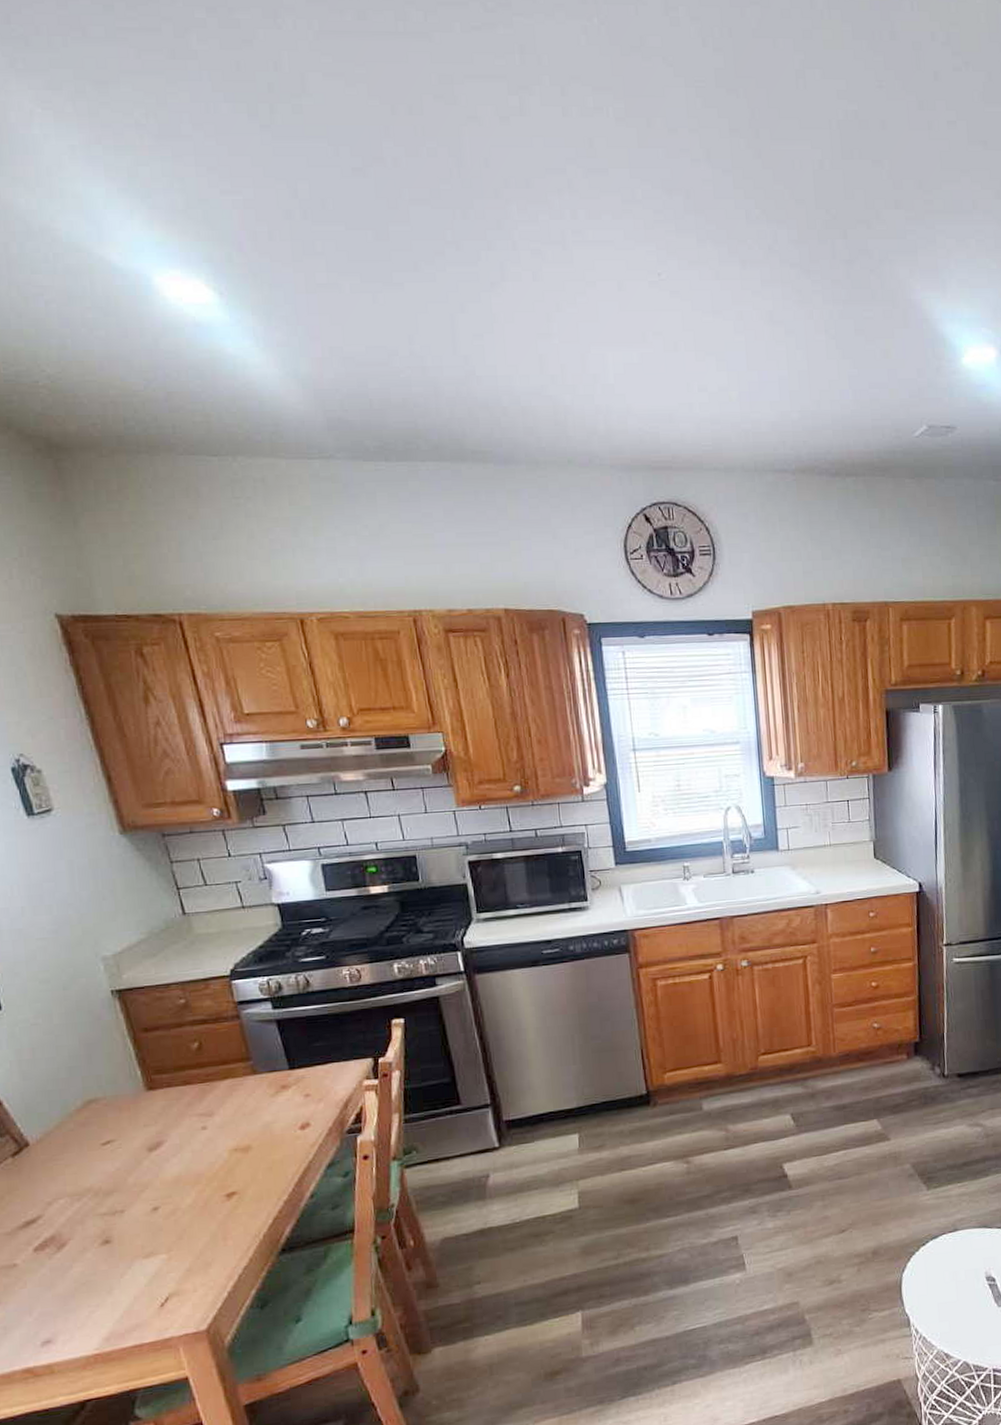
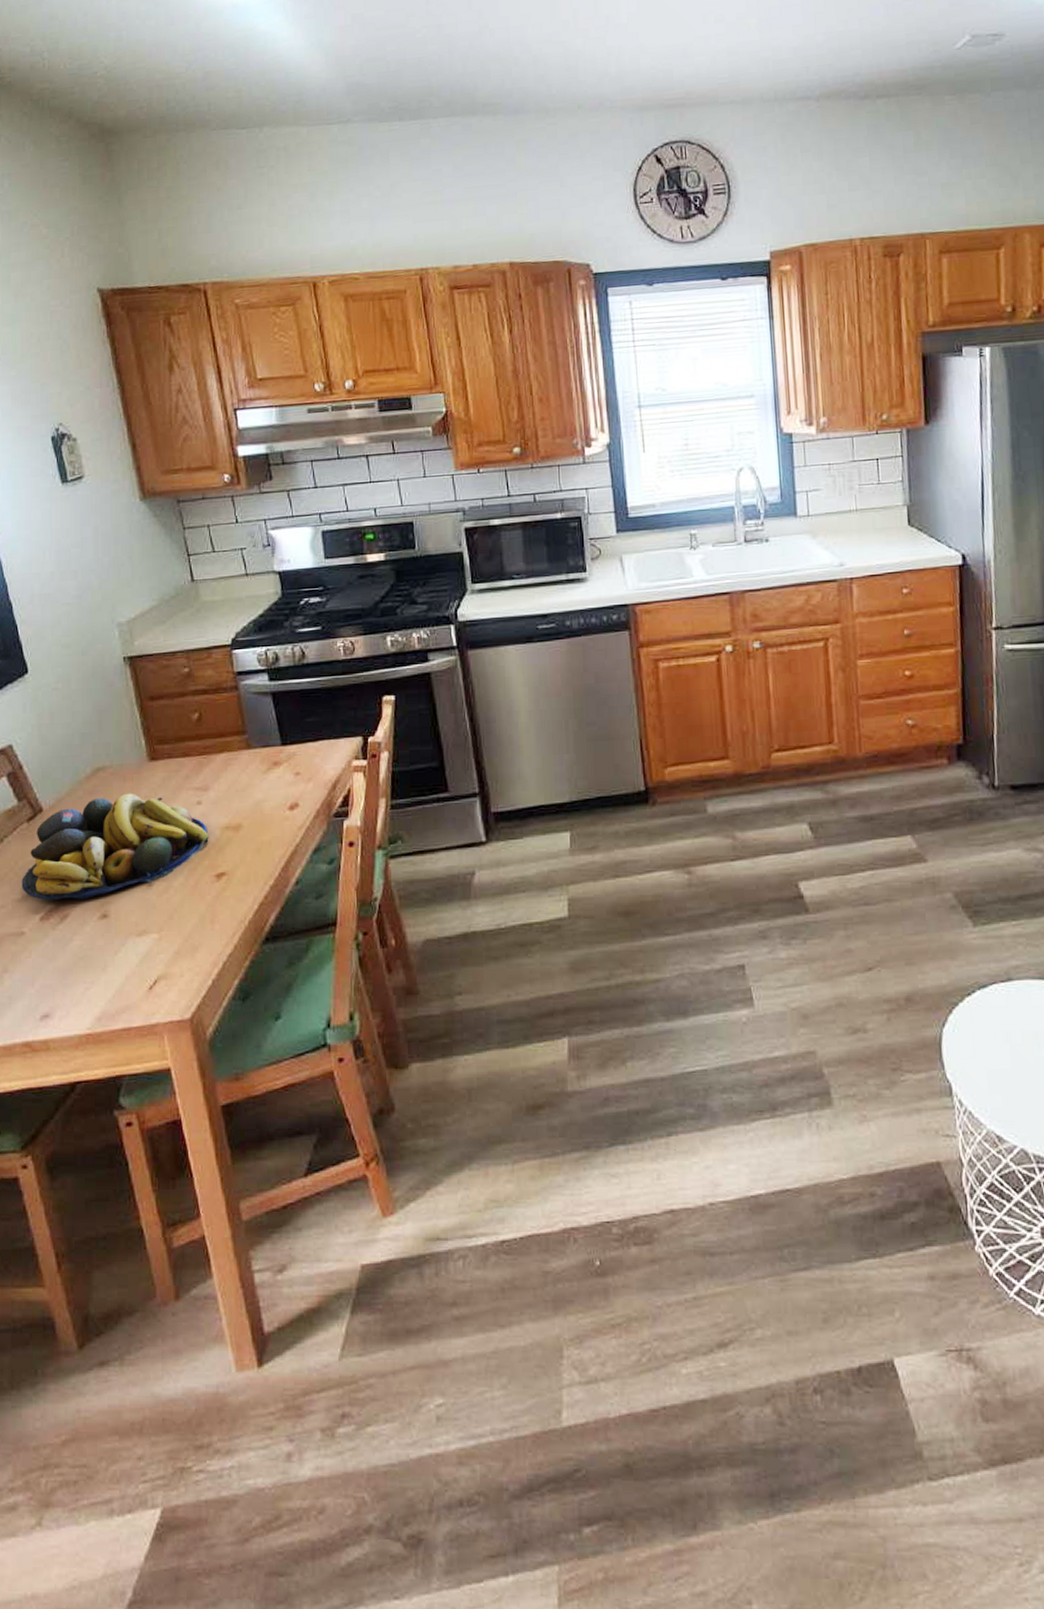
fruit bowl: none [9,1122,217,1232] -> present [21,793,209,900]

